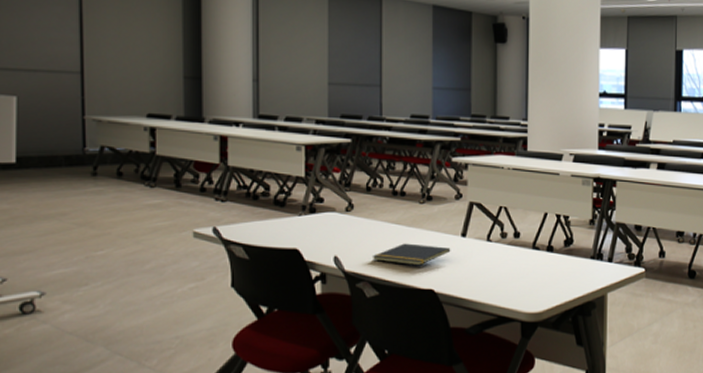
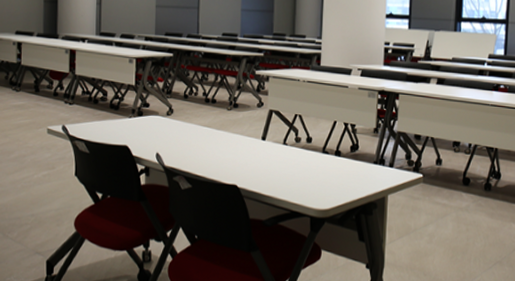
notepad: present [372,243,451,266] -> none [186,144,253,164]

